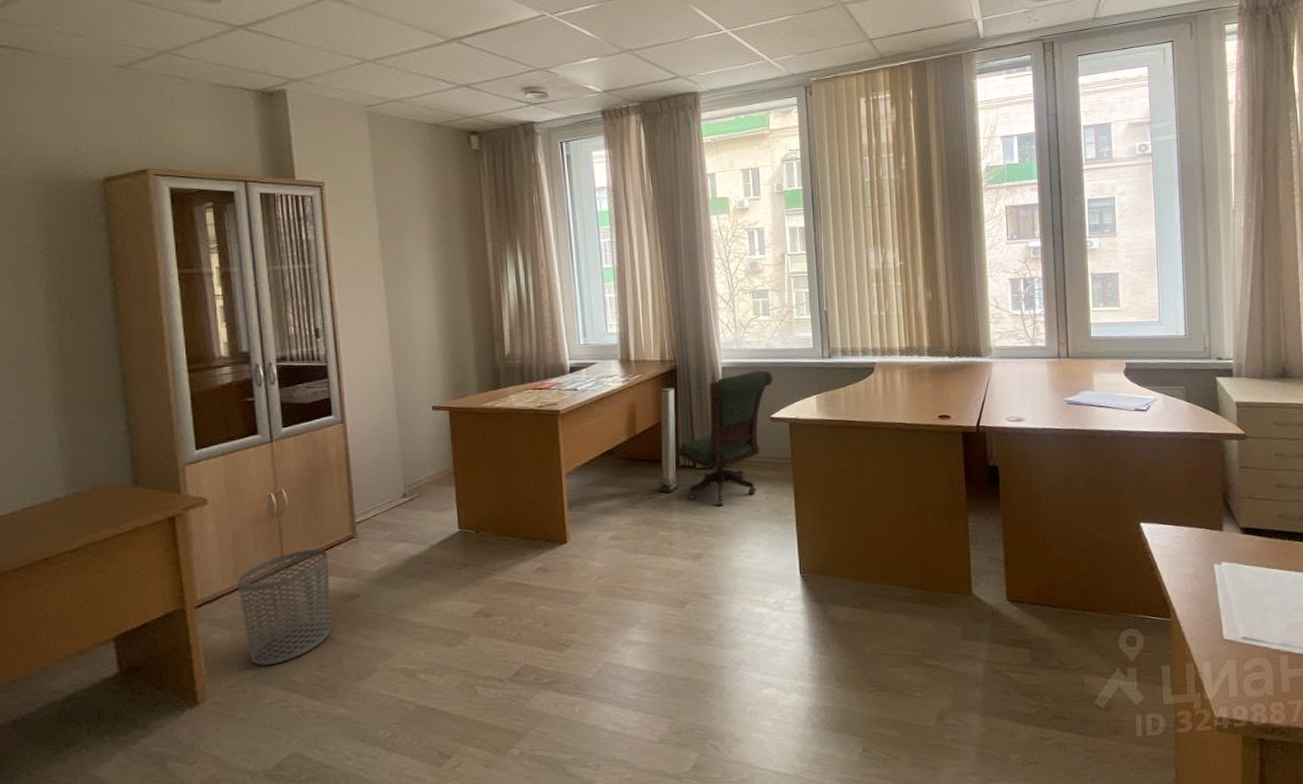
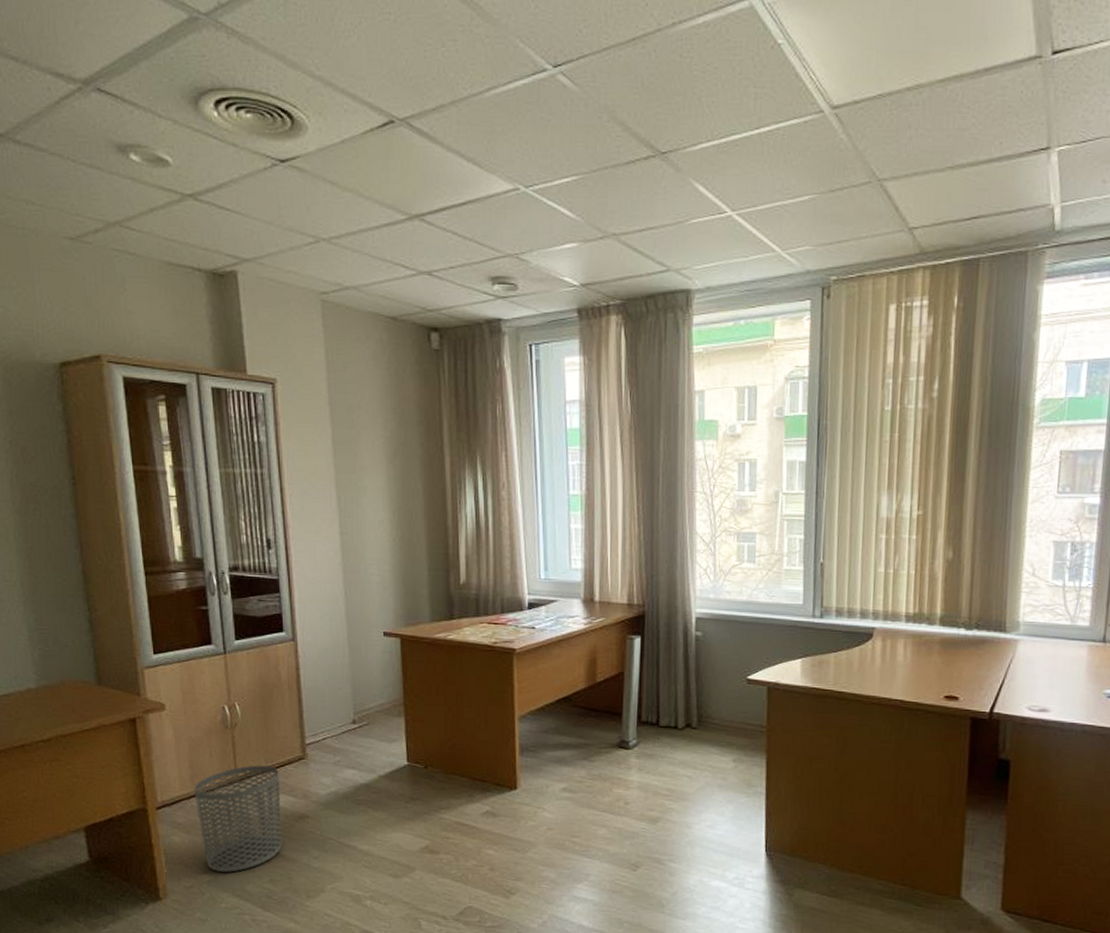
office chair: present [677,370,773,507] -> none [640,625,754,770]

